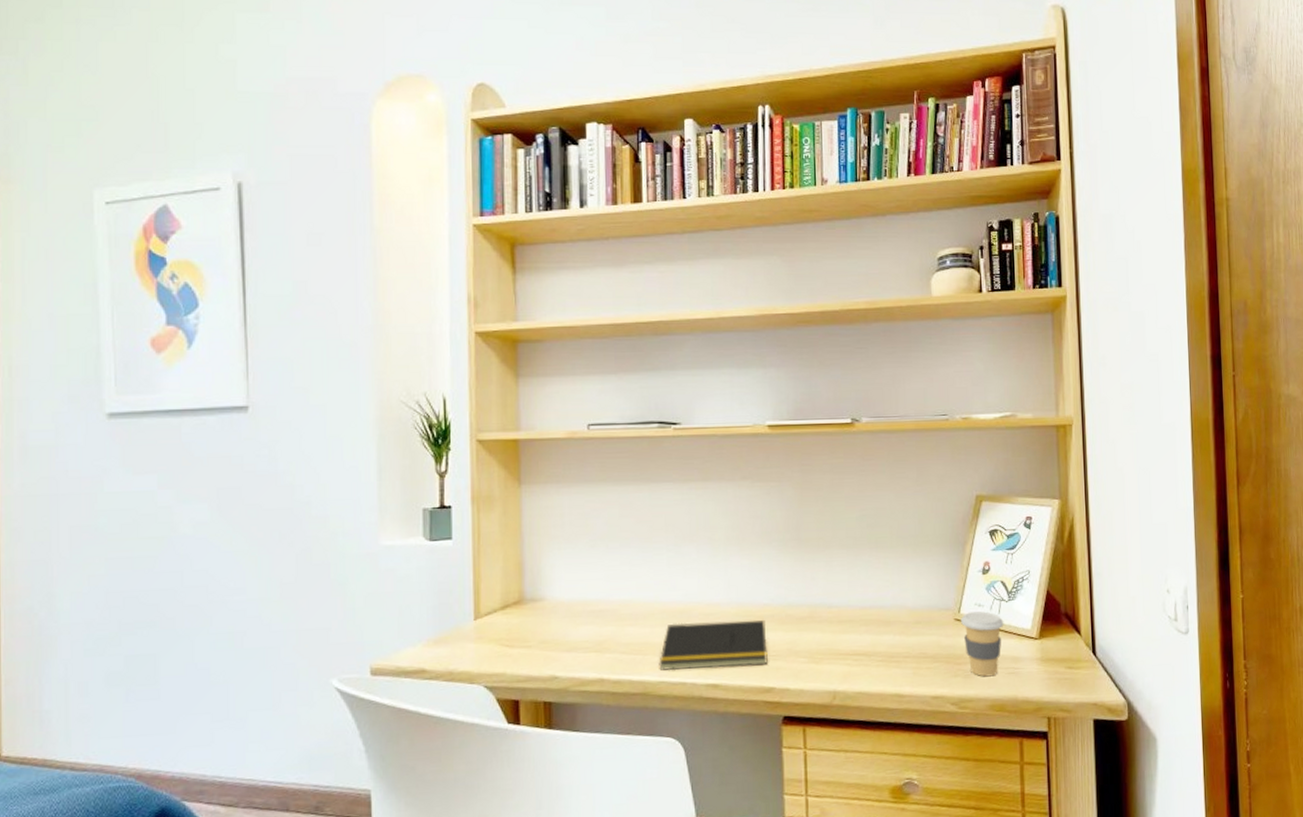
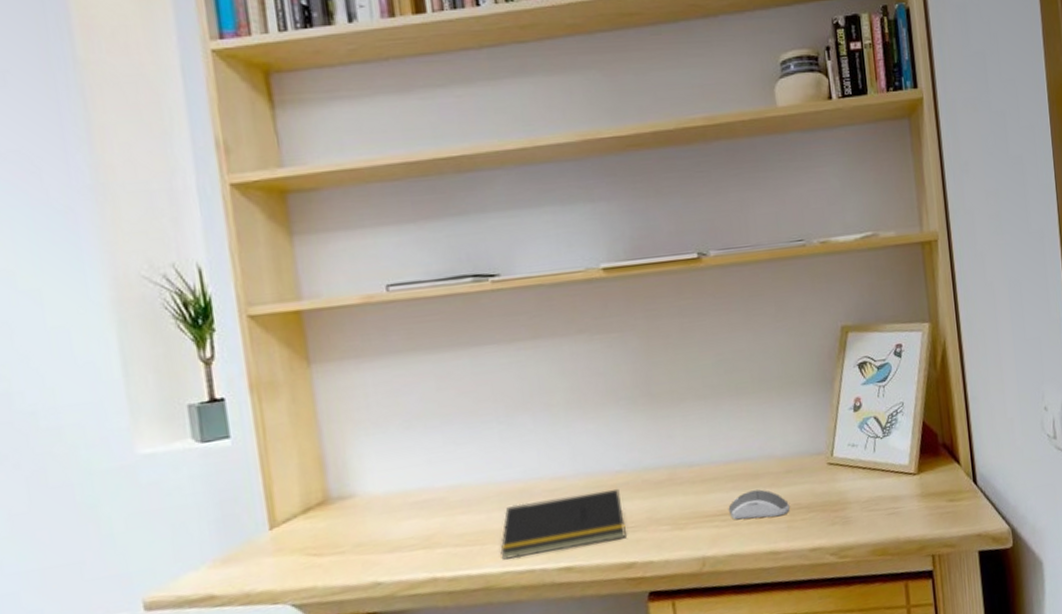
computer mouse: none [860,635,916,663] -> present [728,489,790,520]
coffee cup: present [961,611,1004,677] -> none [834,451,881,522]

